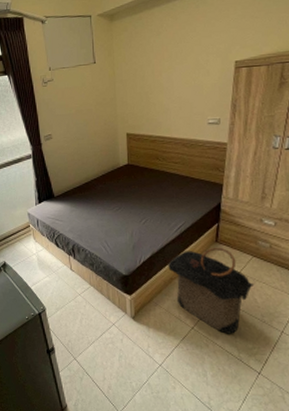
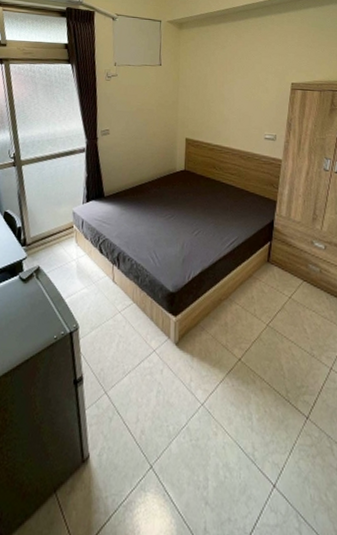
laundry hamper: present [168,247,255,334] -> none [218,267,305,369]

